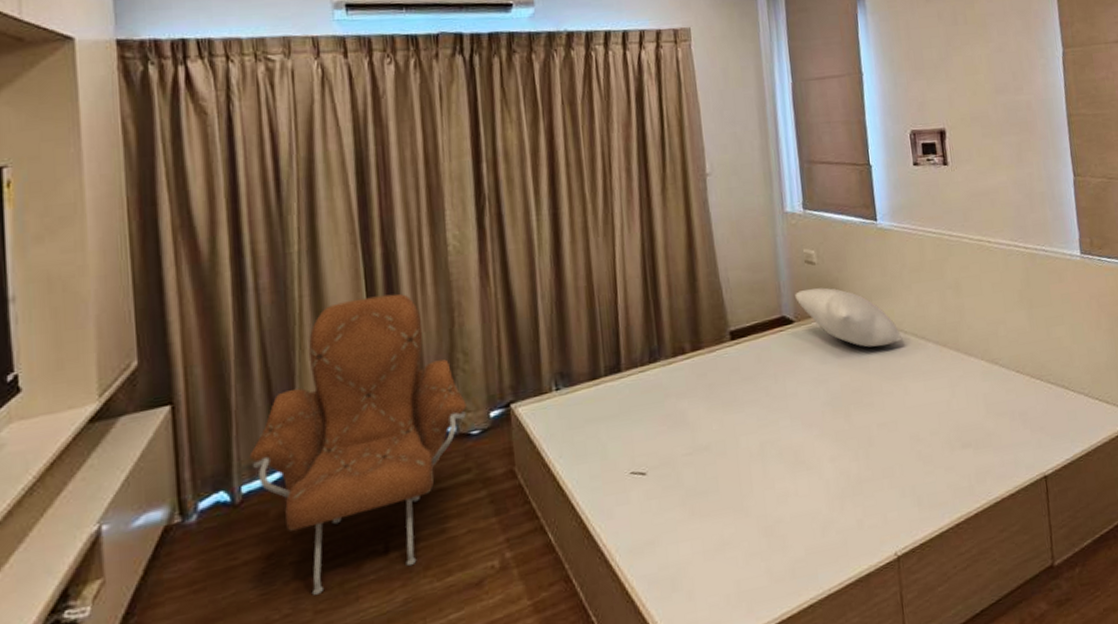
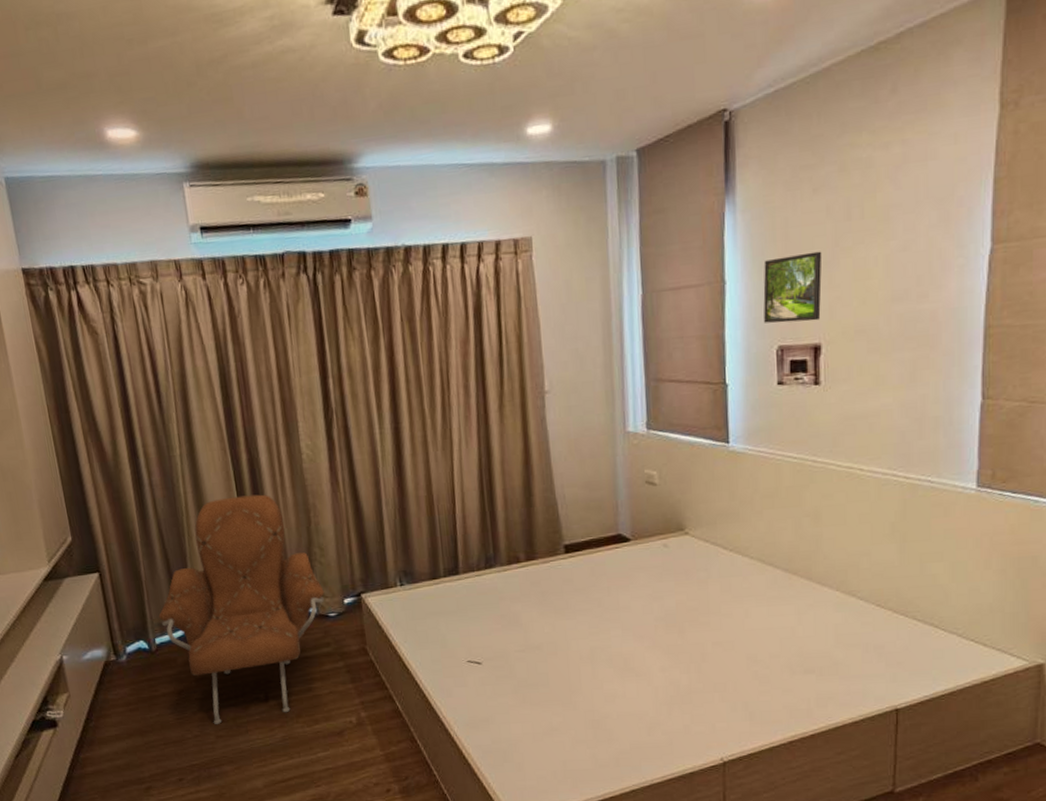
pillow: present [795,287,903,348] -> none [633,508,748,570]
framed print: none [892,49,943,110] -> present [763,251,822,323]

